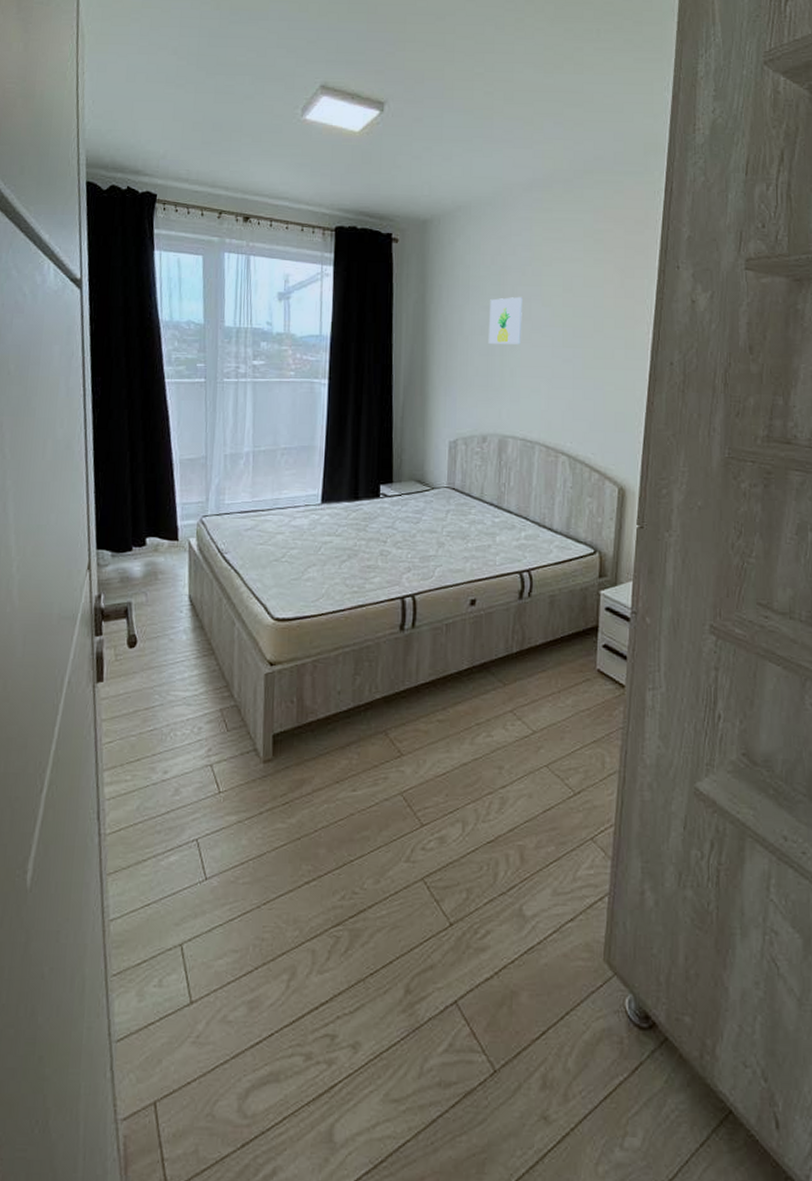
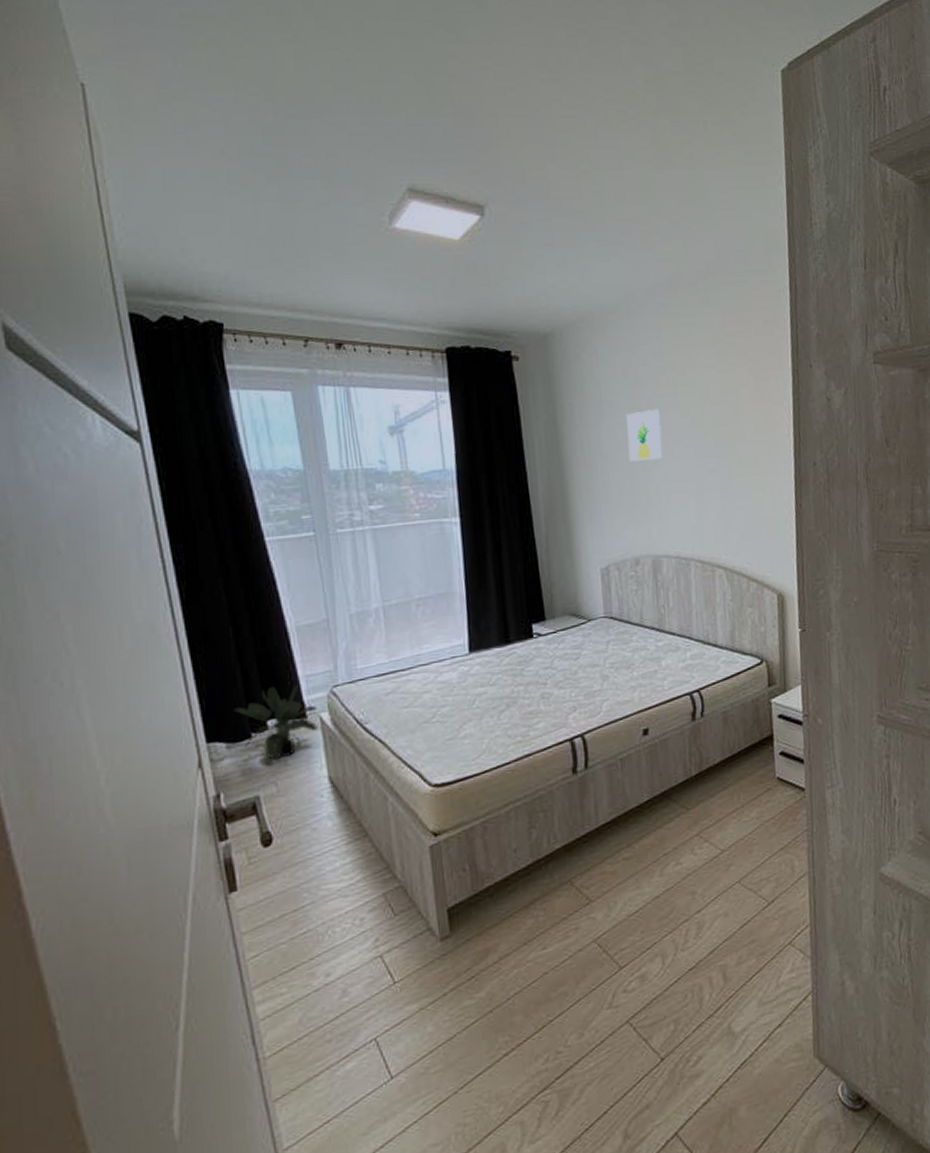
potted plant: none [120,508,188,573] -> present [233,683,318,760]

